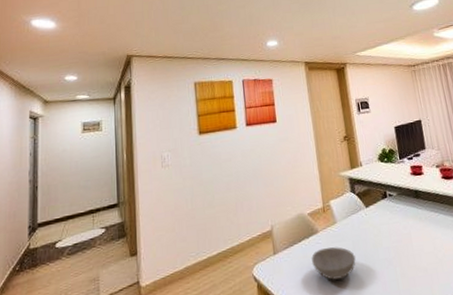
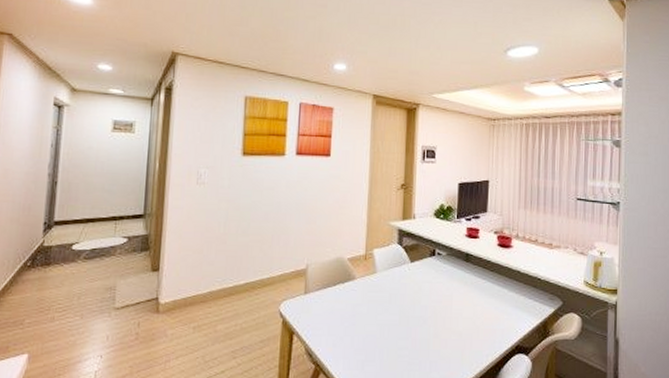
bowl: present [311,247,356,280] -> none [344,296,390,329]

